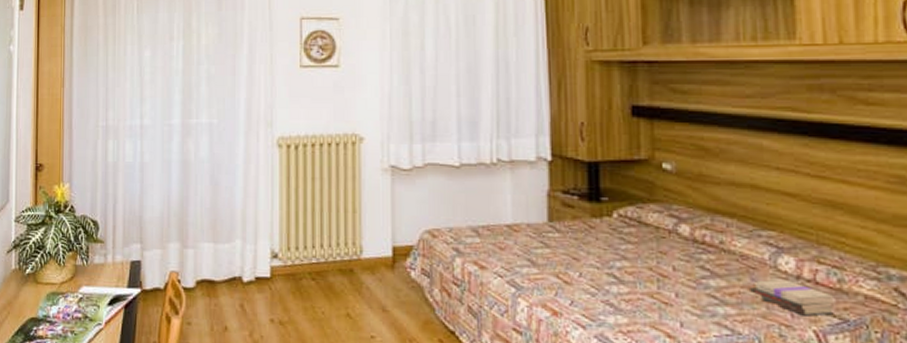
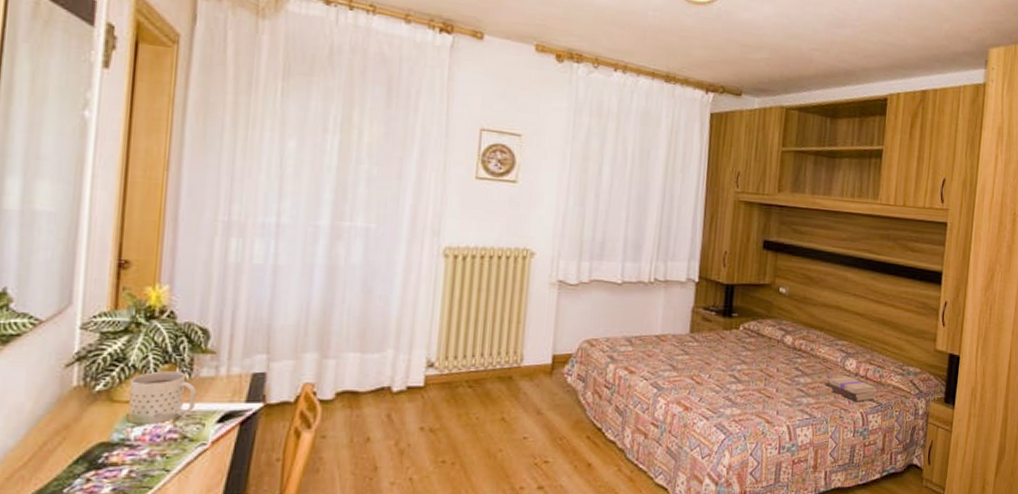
mug: none [47,257,92,304] -> present [128,371,196,424]

